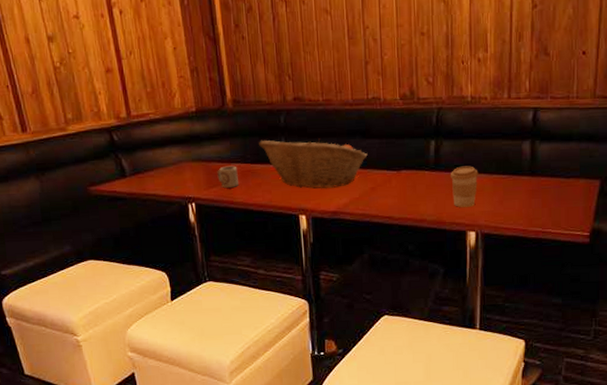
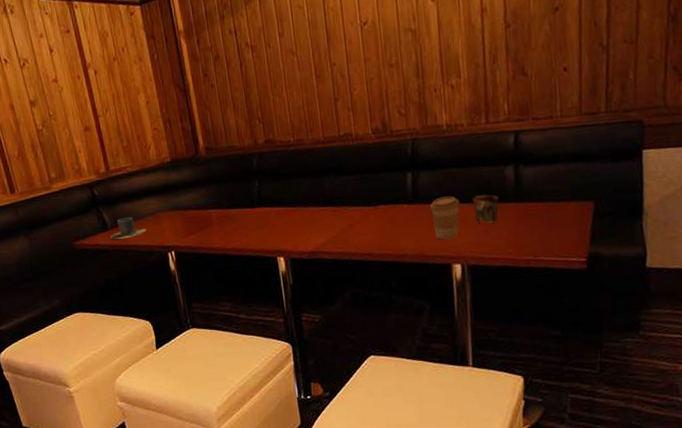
cup: none [128,165,168,188] -> present [110,217,147,240]
cup: present [217,165,239,188] -> none [194,212,216,235]
fruit basket: present [259,138,368,189] -> none [233,179,343,230]
mug: none [489,167,515,195] -> present [471,194,499,224]

